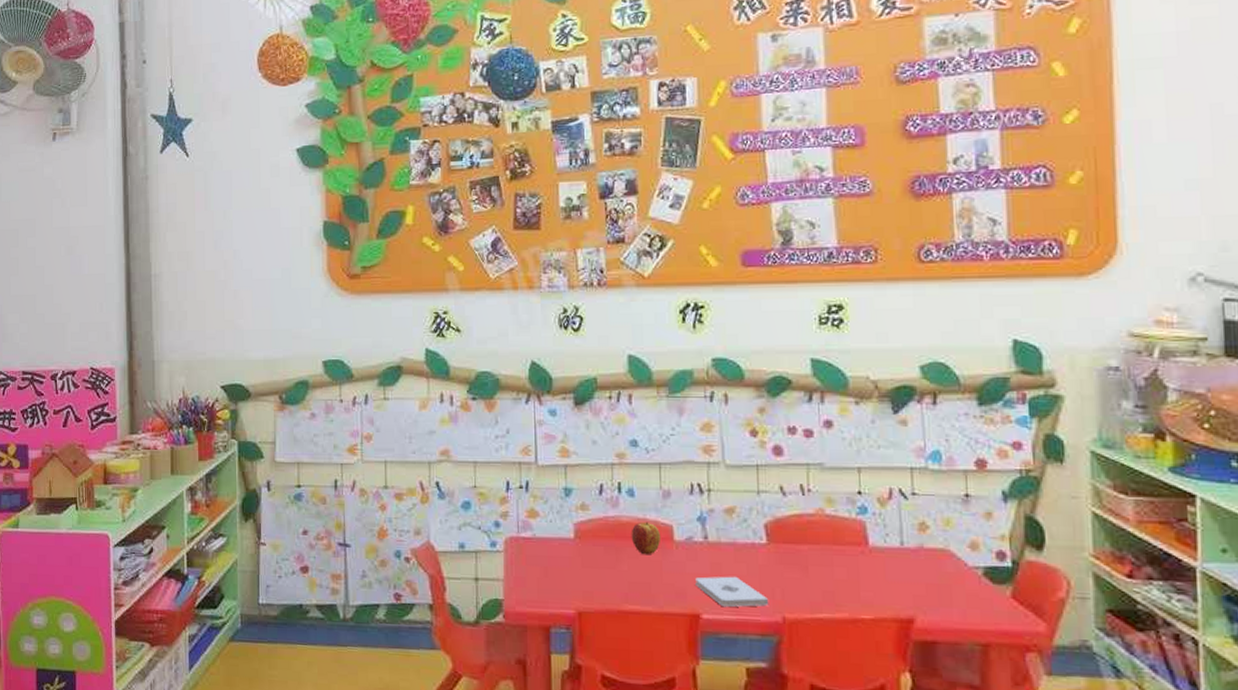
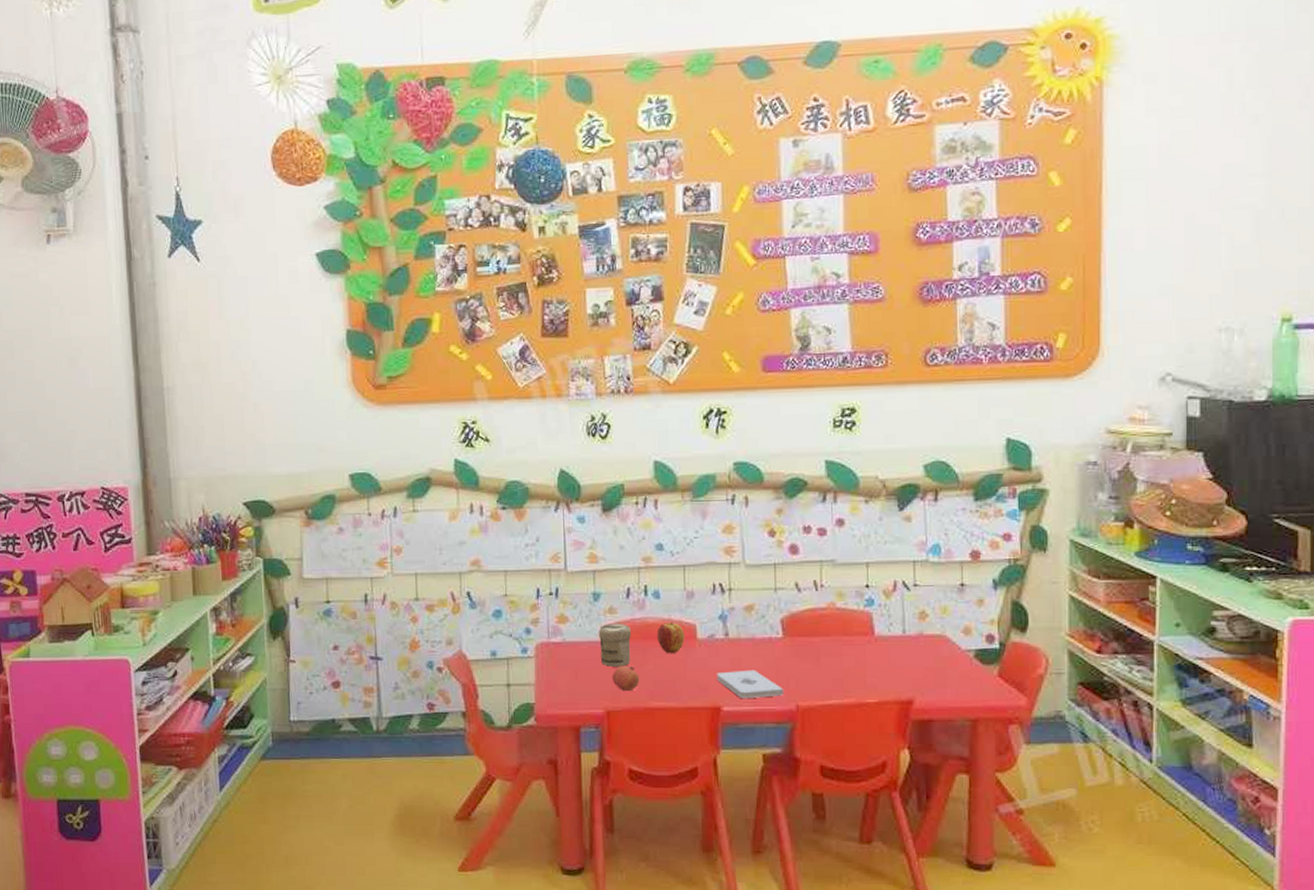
jar: none [569,521,605,566] -> present [598,624,632,667]
pomegranate: none [583,564,613,592] -> present [611,665,640,691]

